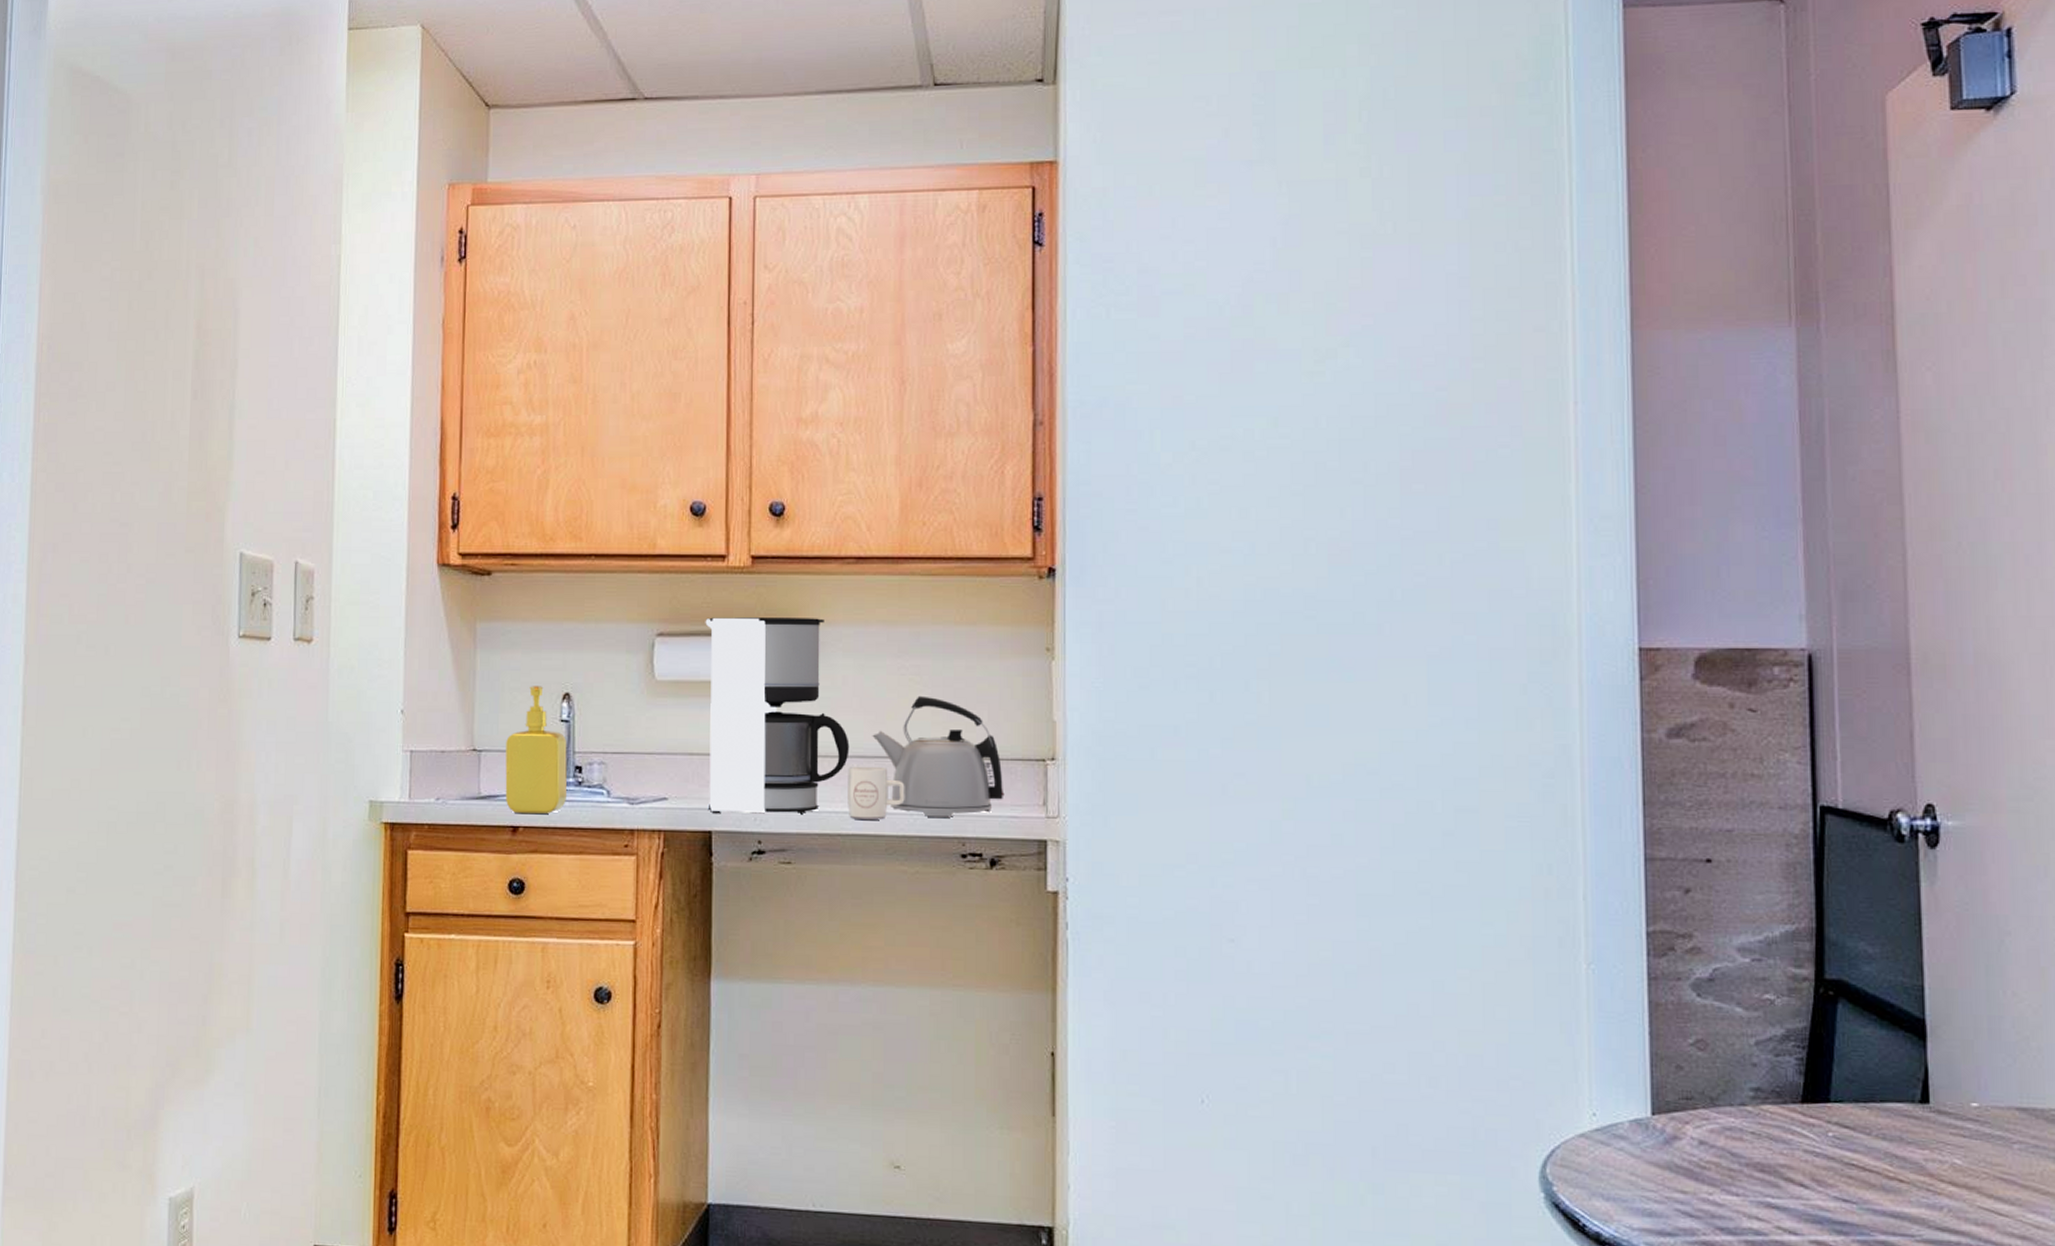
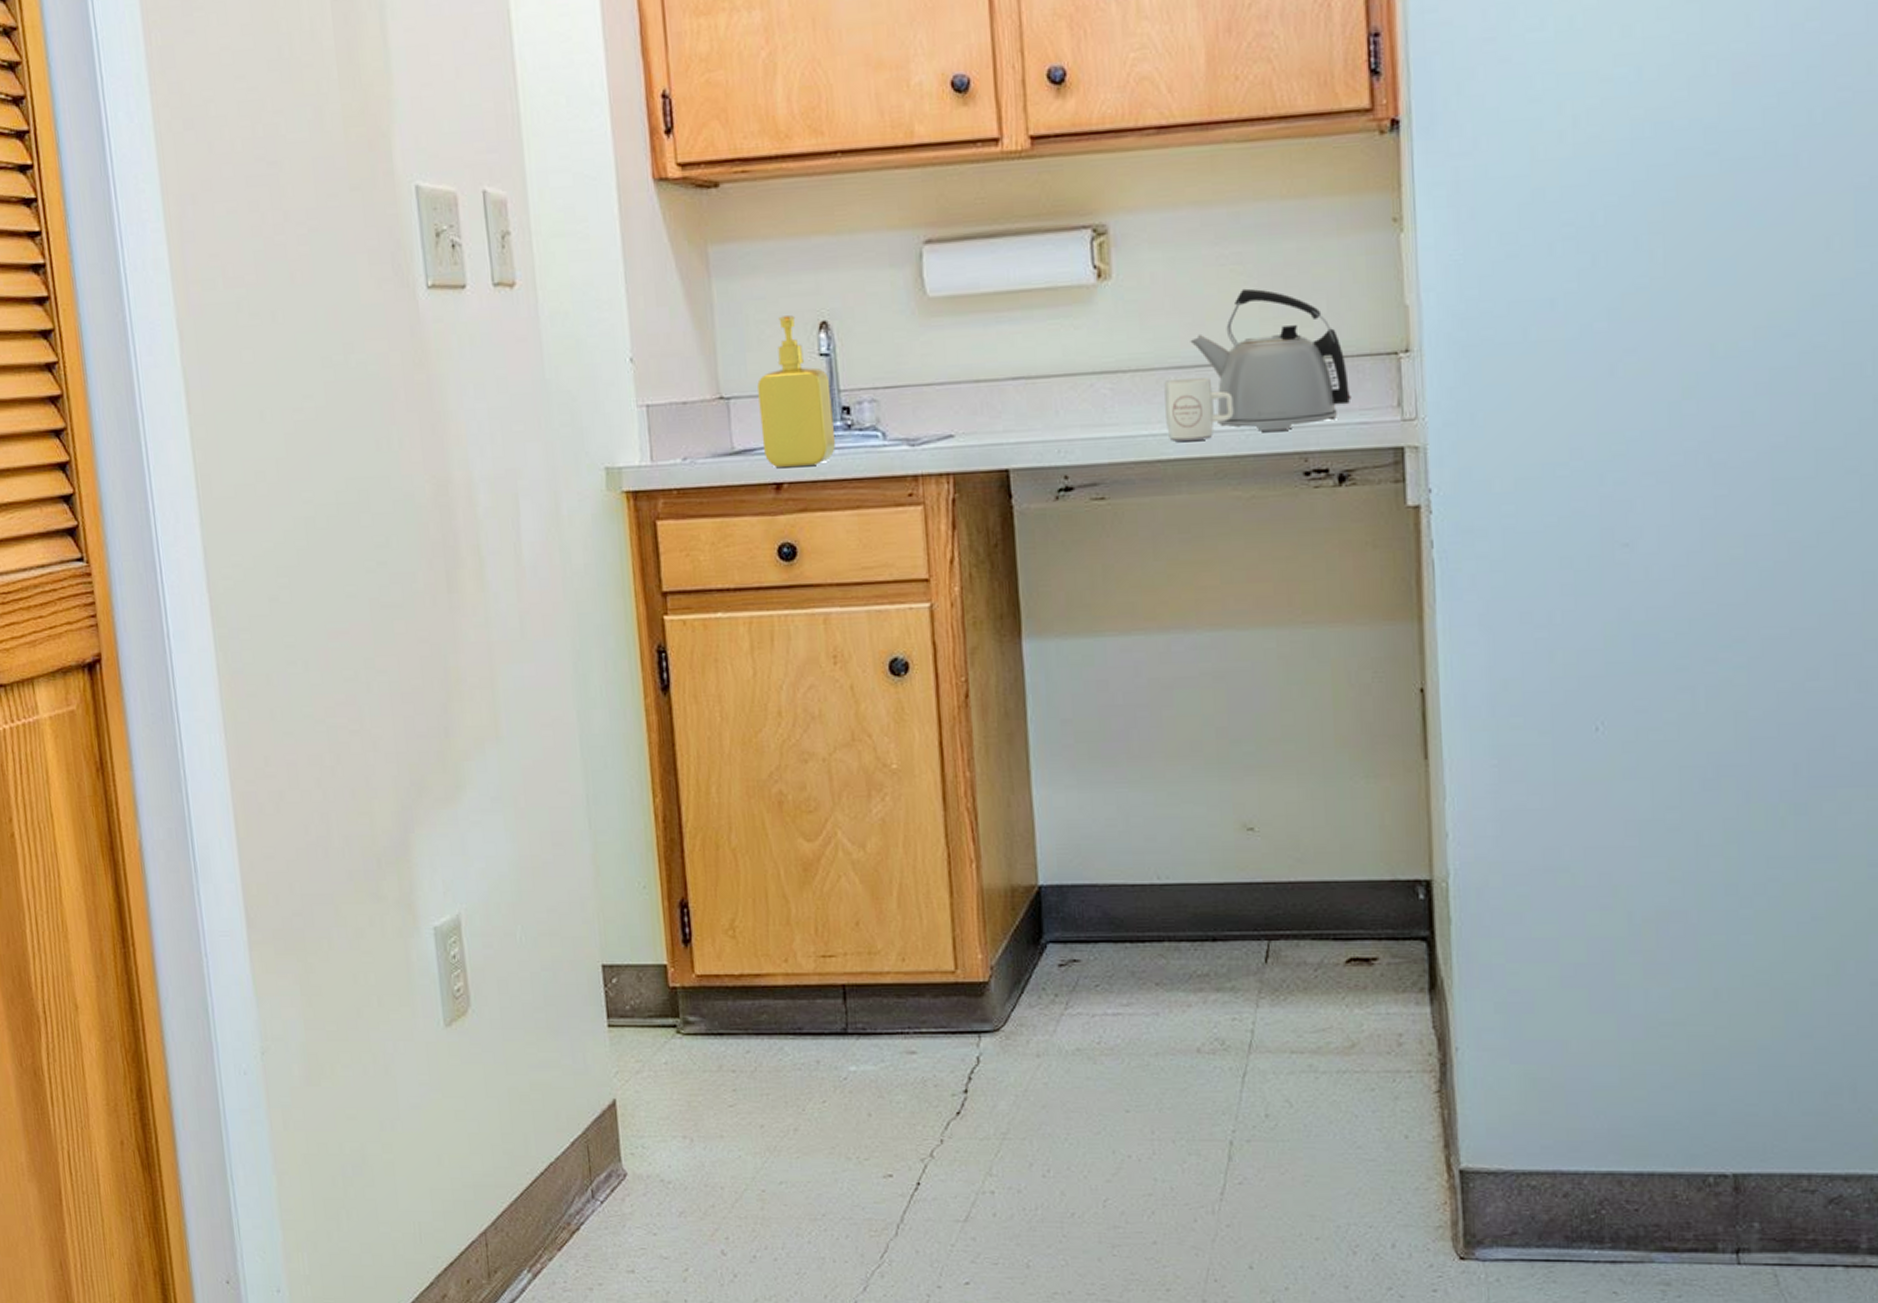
coffee maker: present [705,617,850,814] -> none [980,205,1165,449]

